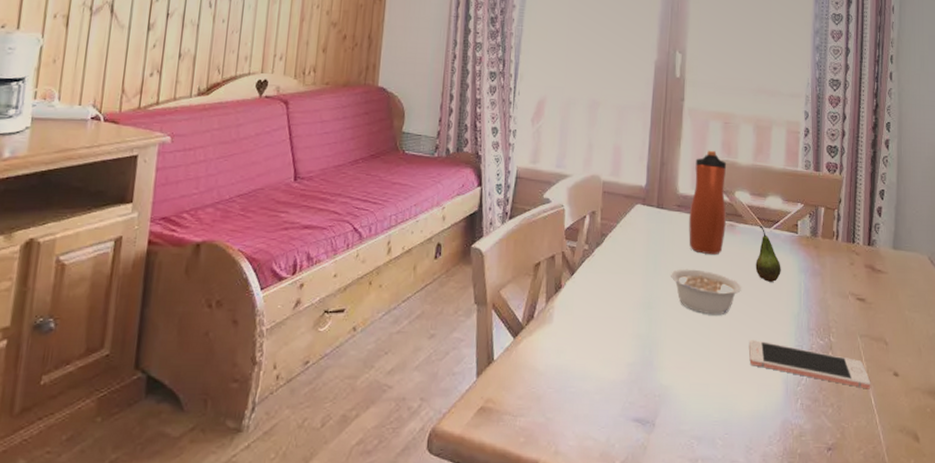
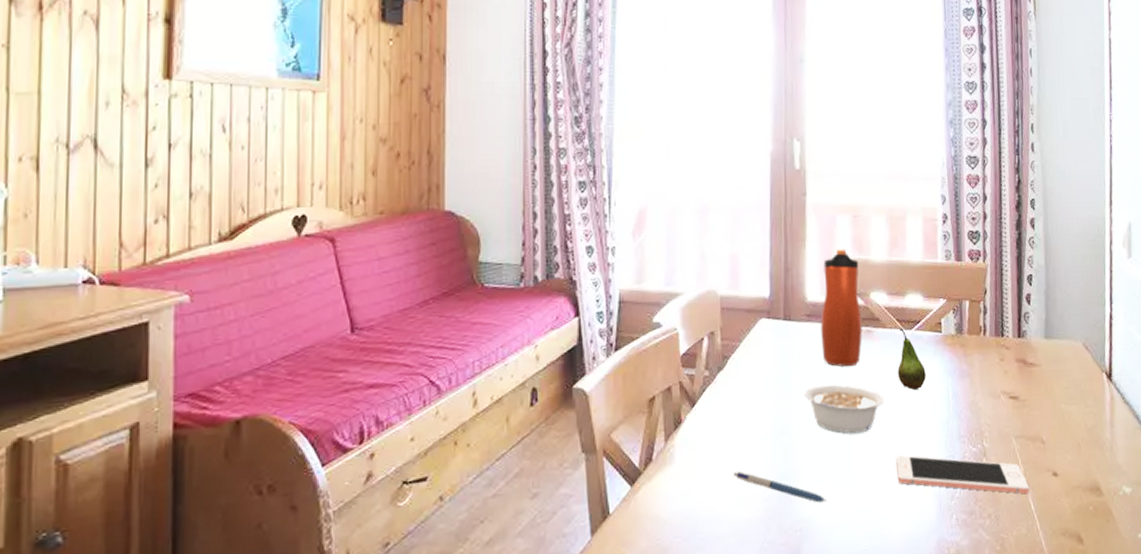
pen: none [603,337,684,373] -> present [733,472,826,503]

